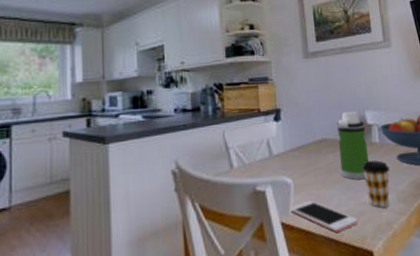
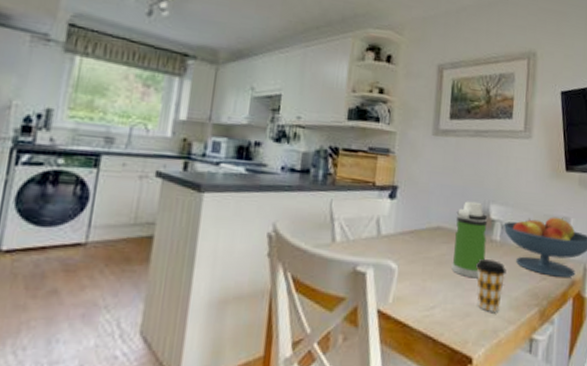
cell phone: present [289,200,359,232] -> none [389,291,462,330]

